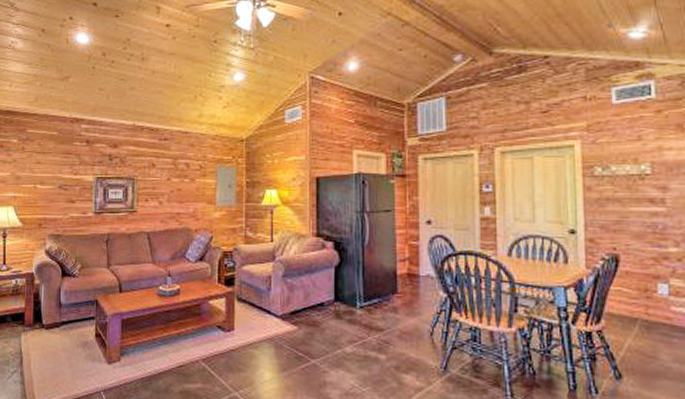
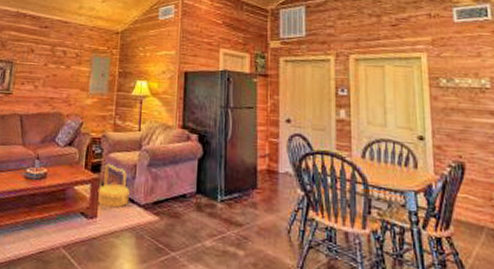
woven basket: none [233,276,266,320] -> present [97,163,130,208]

